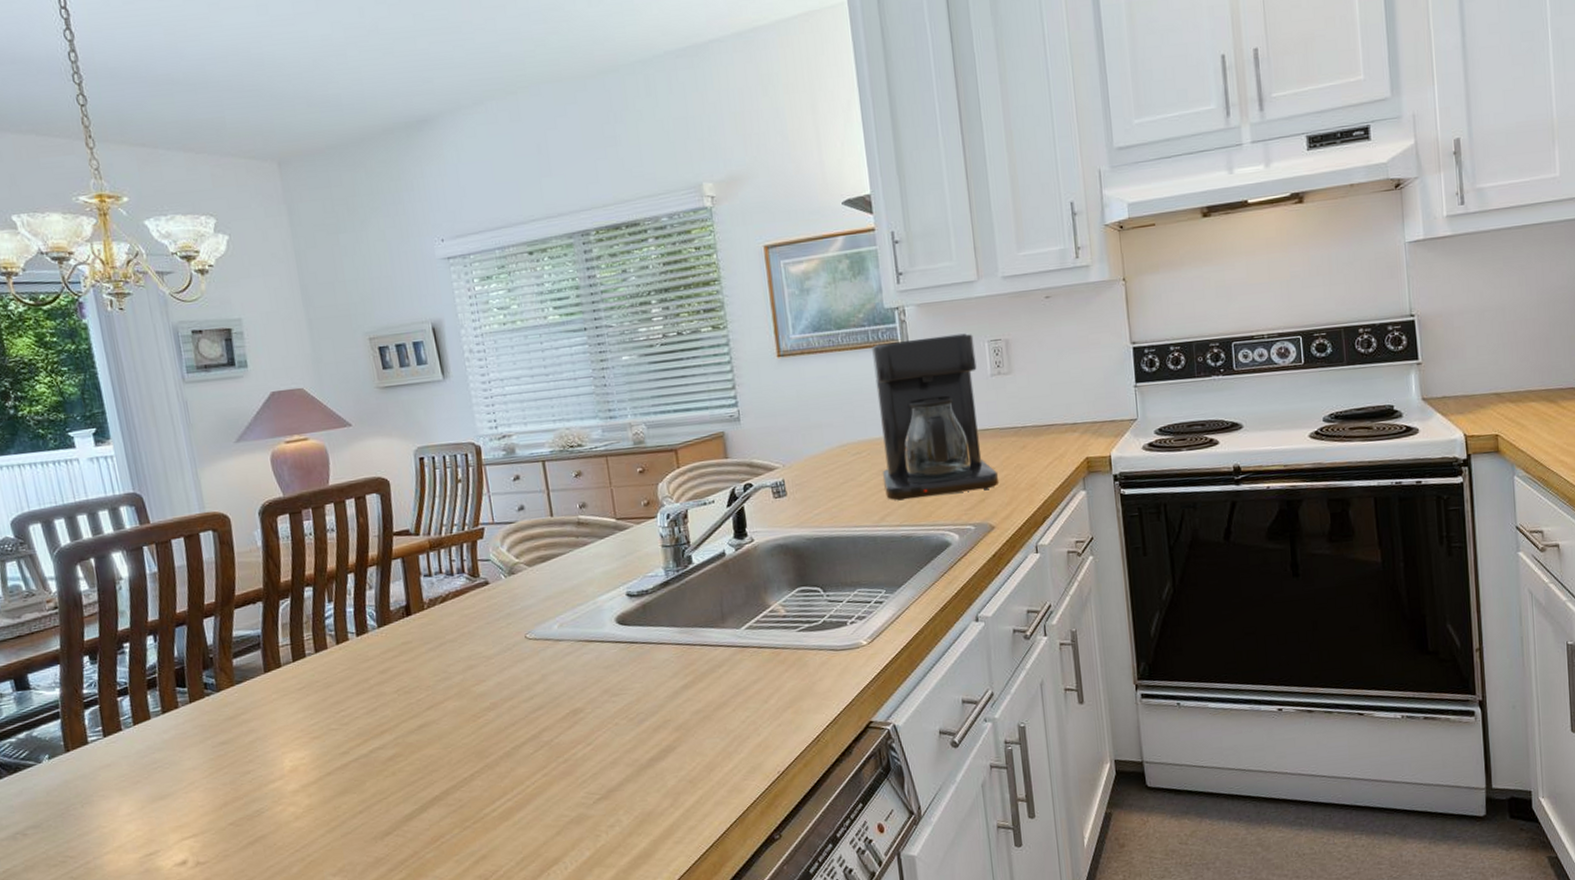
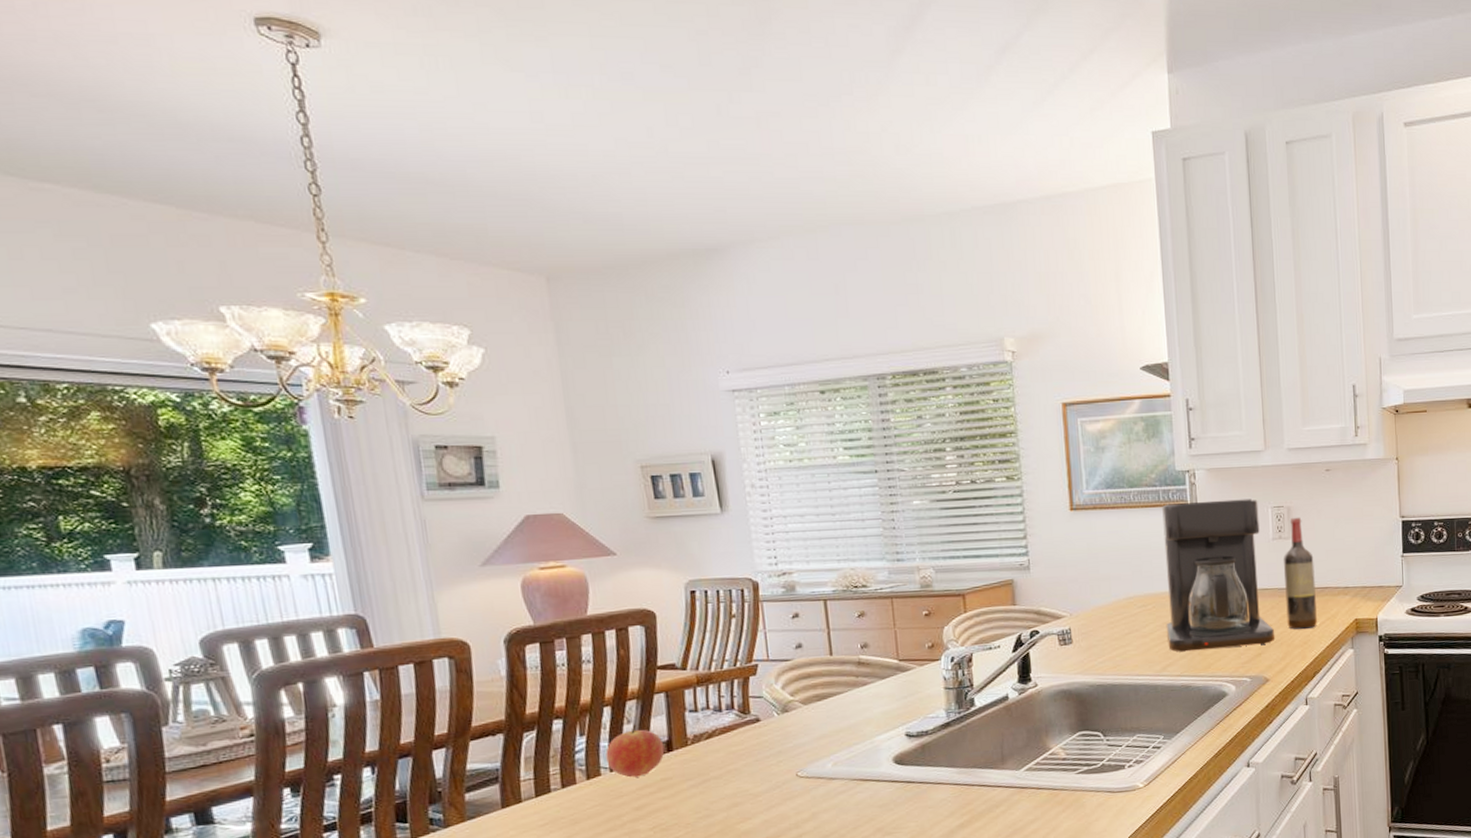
fruit: none [351,589,404,642] -> present [605,724,665,778]
wine bottle: none [1003,349,1045,471] -> present [1283,517,1318,629]

